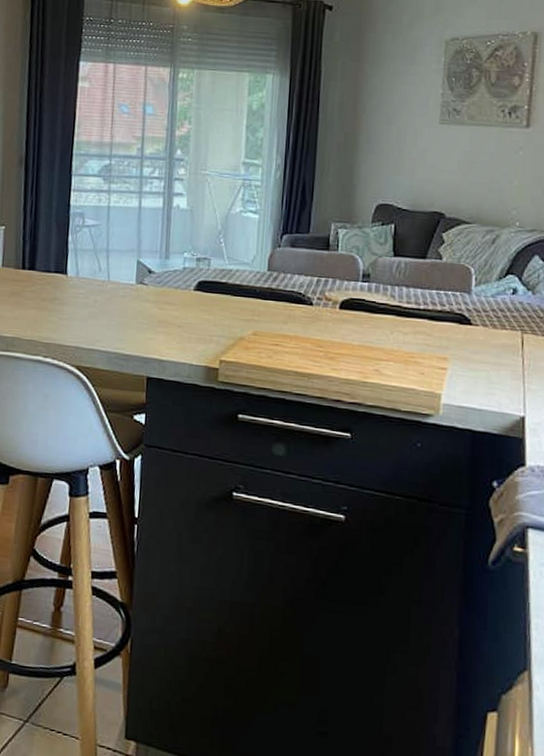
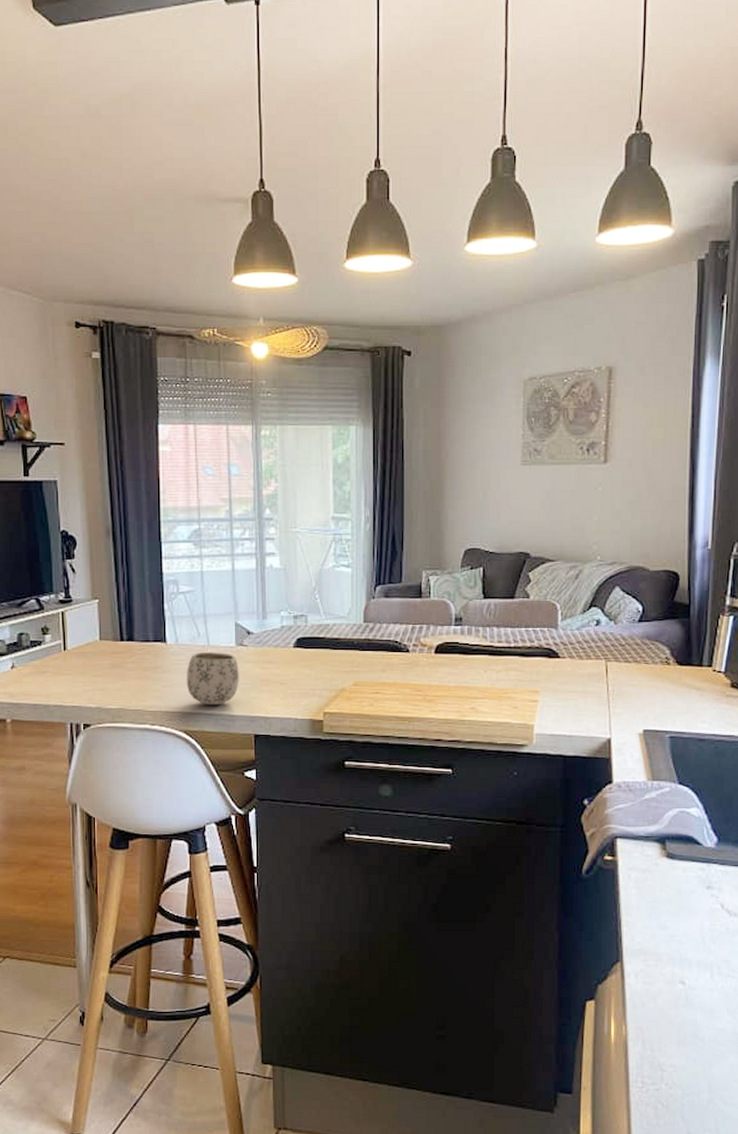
mug: none [83,287,137,343] -> present [186,651,239,706]

